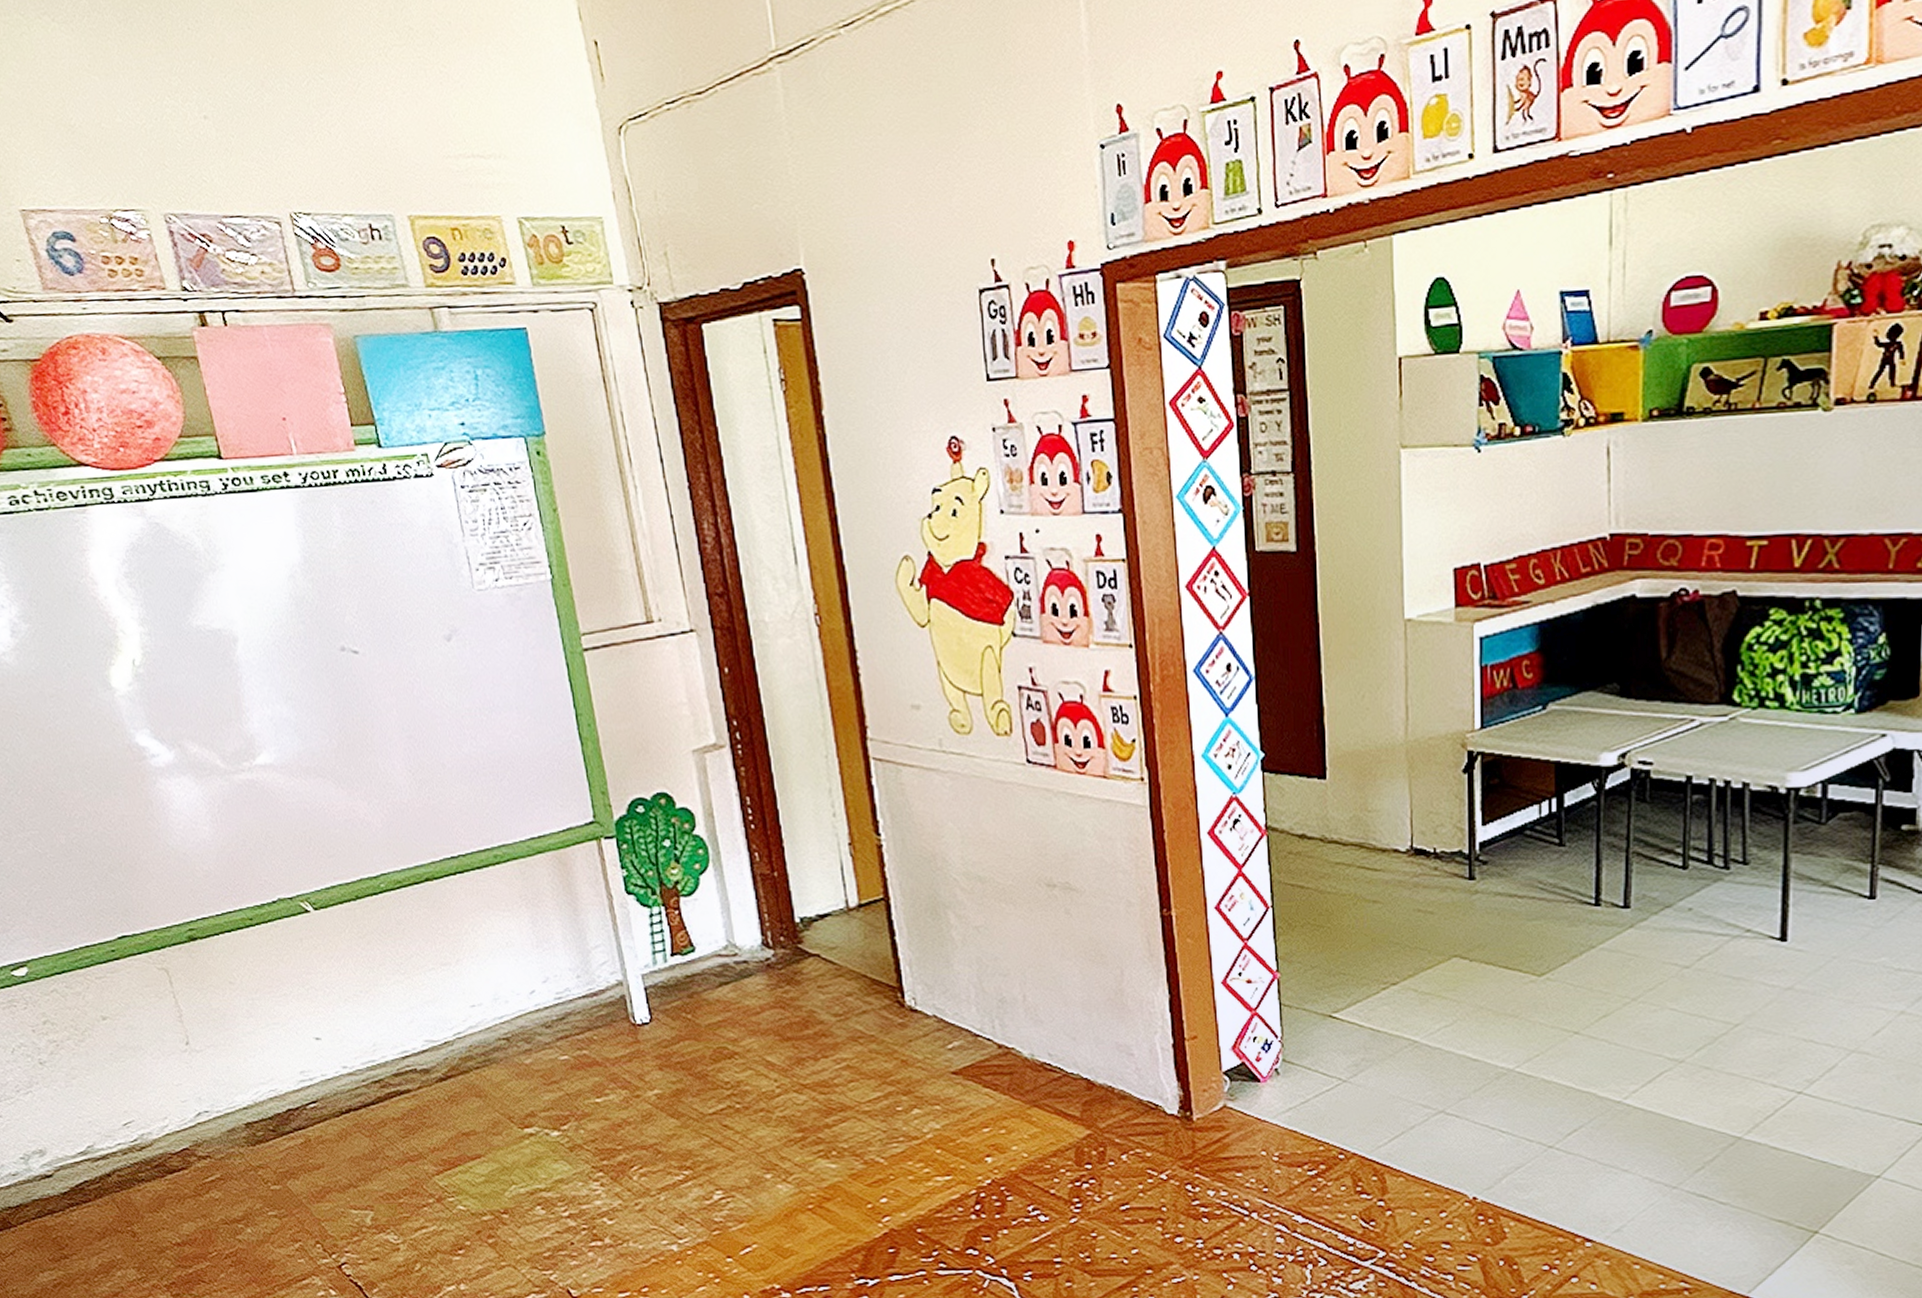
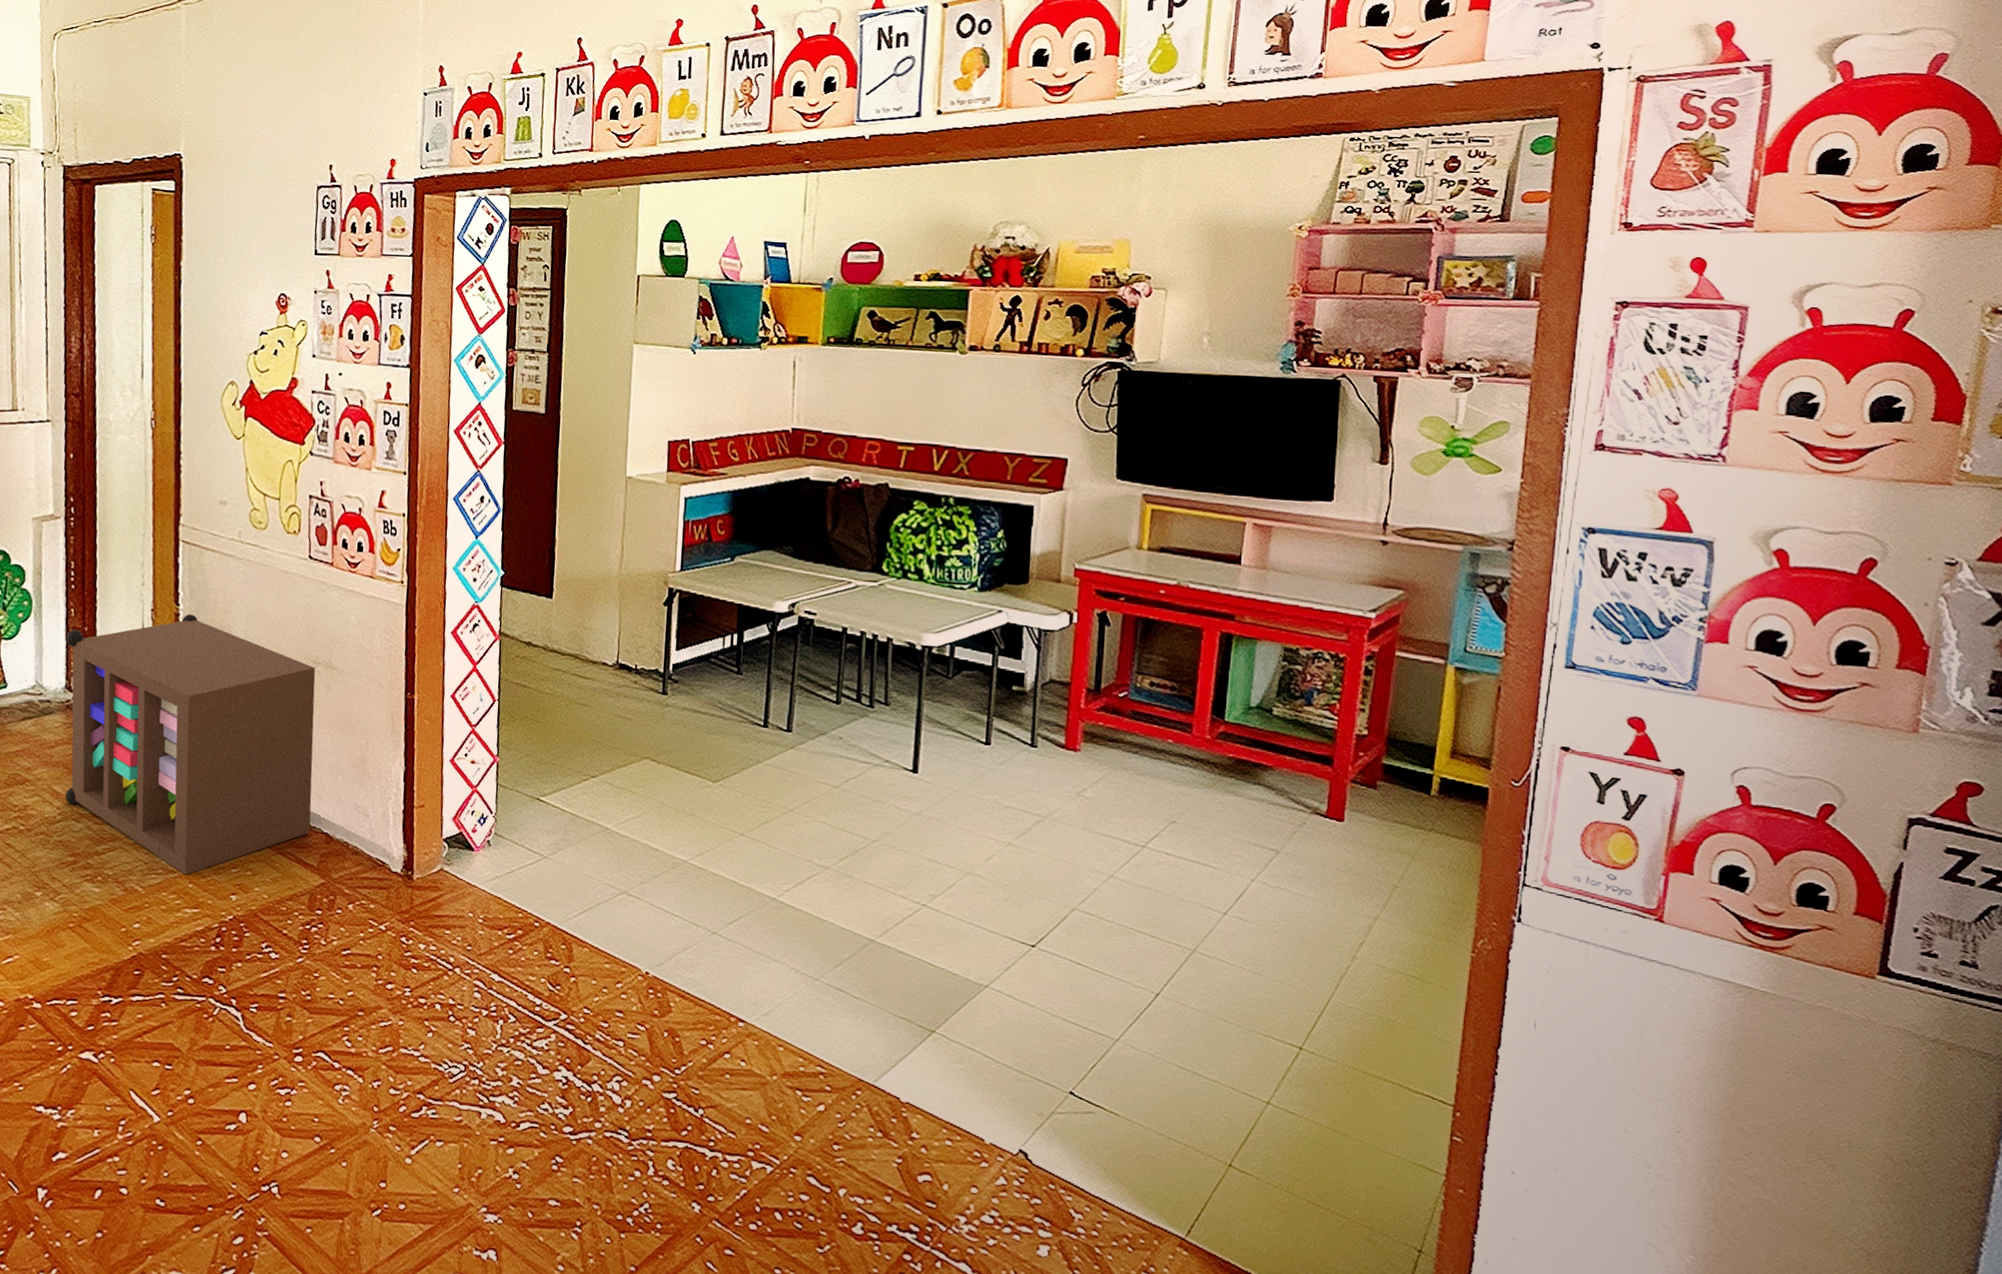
storage cabinet: none [753,844,1068,1141] -> present [64,614,316,875]

